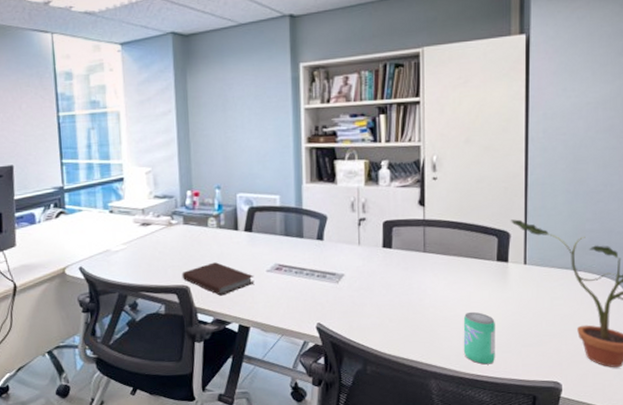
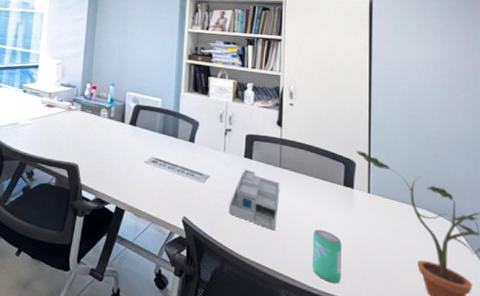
notebook: present [182,262,255,296] -> none [73,147,134,178]
desk organizer: none [367,260,425,322] -> present [228,169,280,231]

